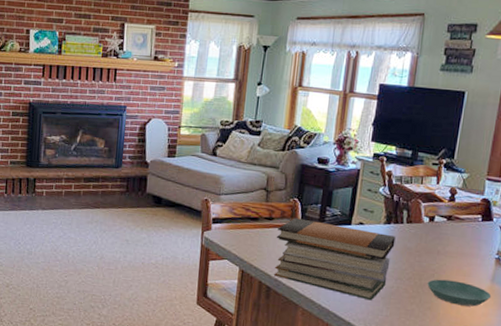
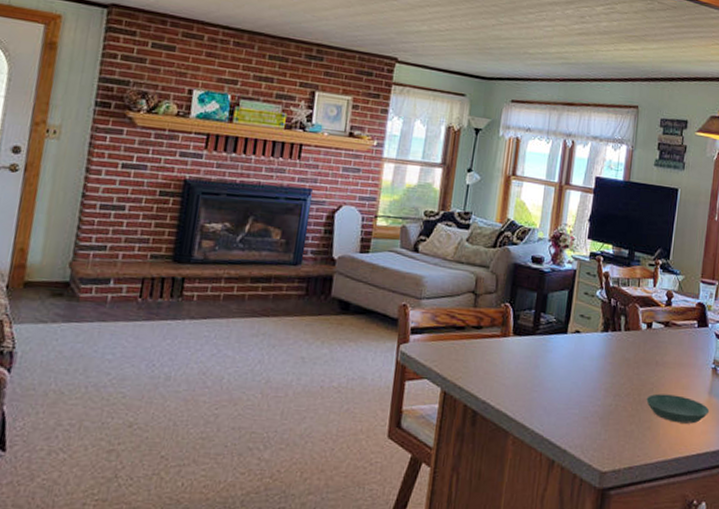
book stack: present [273,218,396,301] -> none [480,326,614,423]

